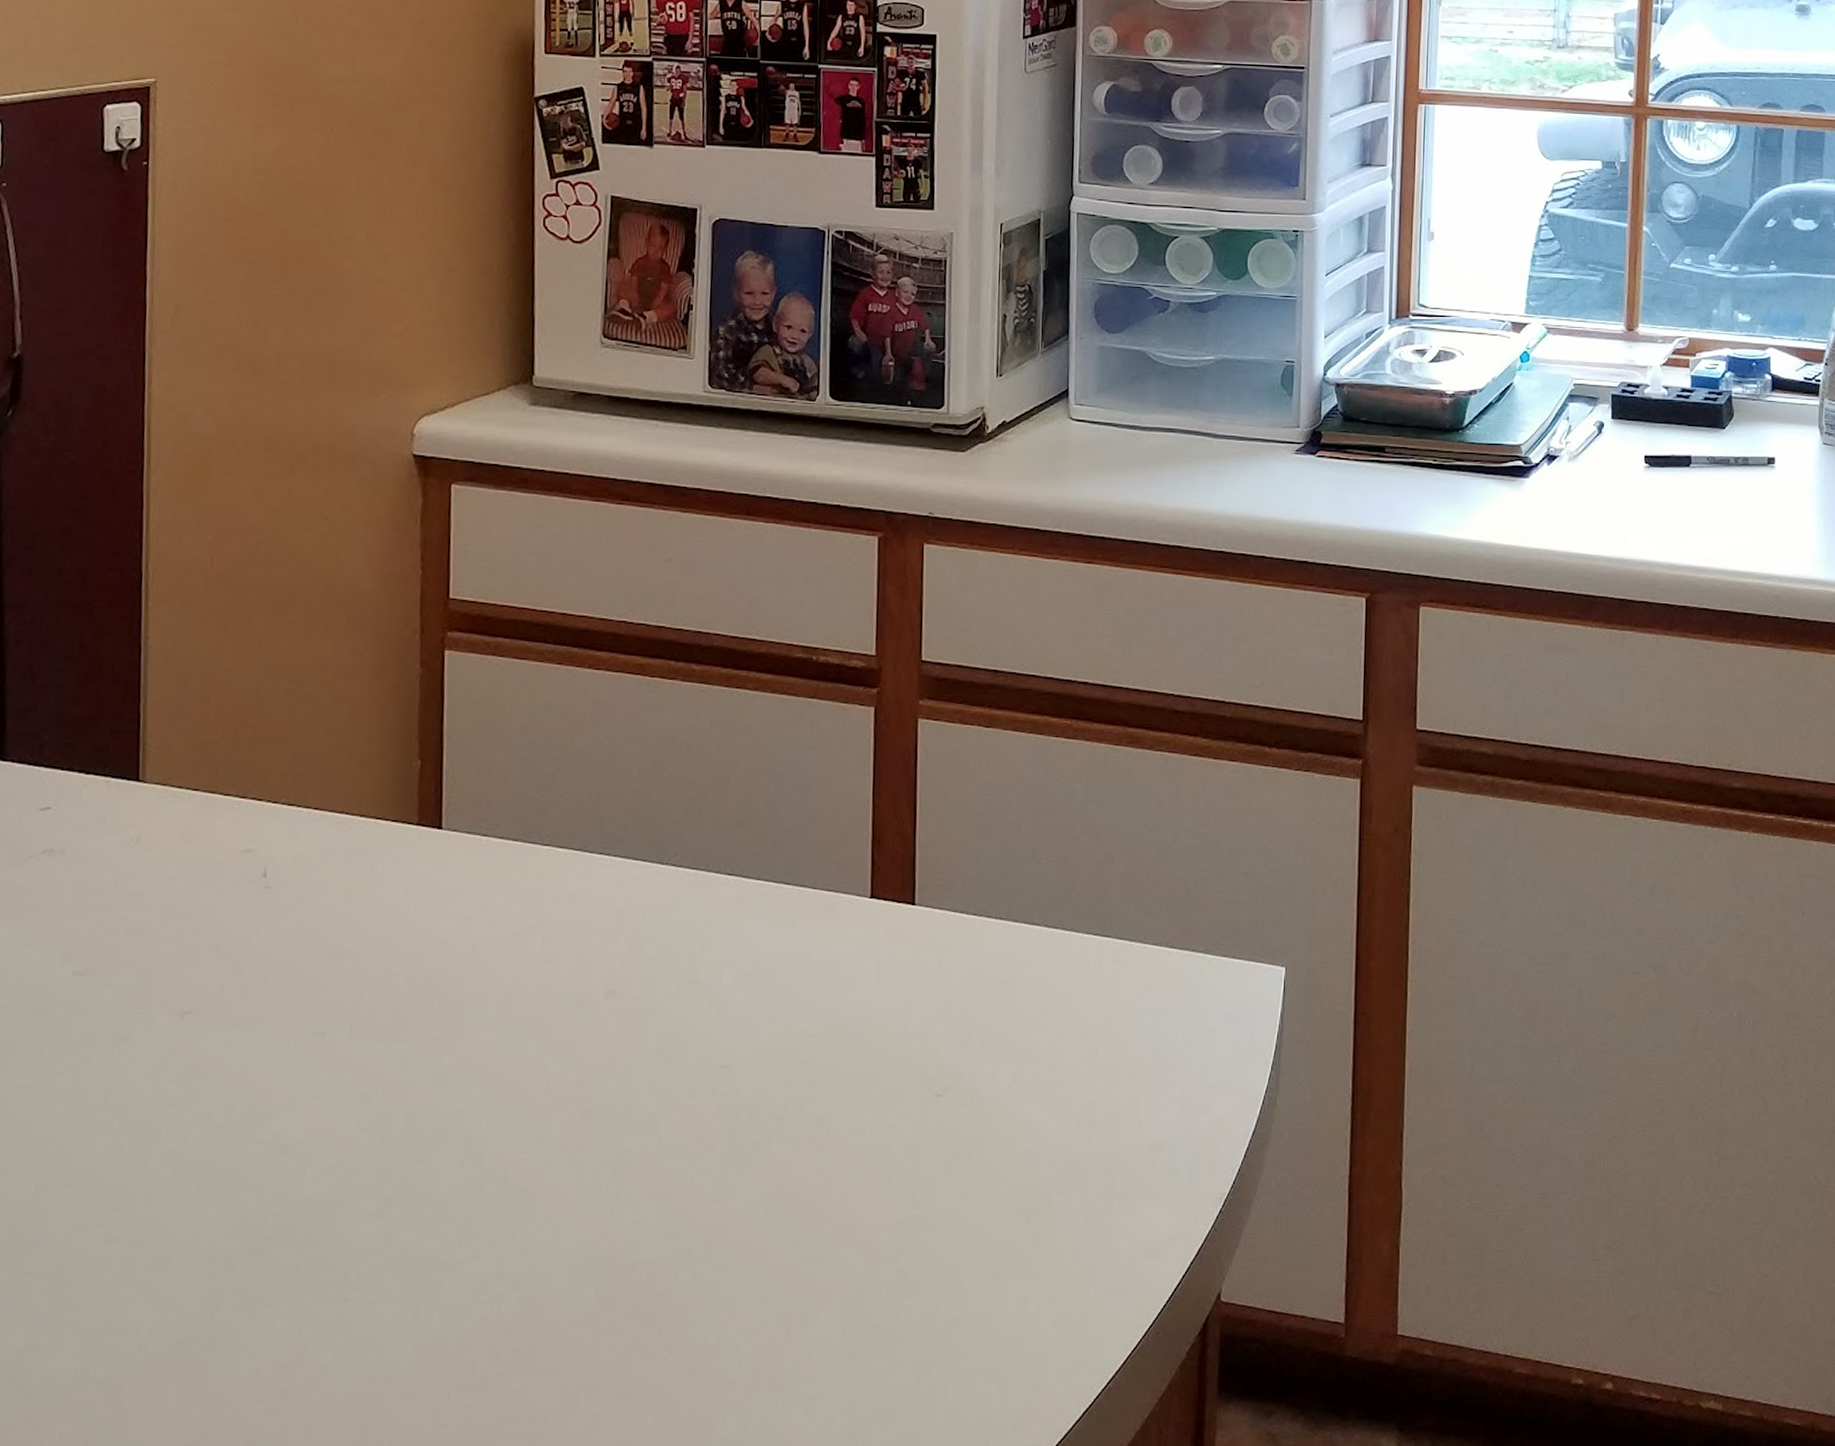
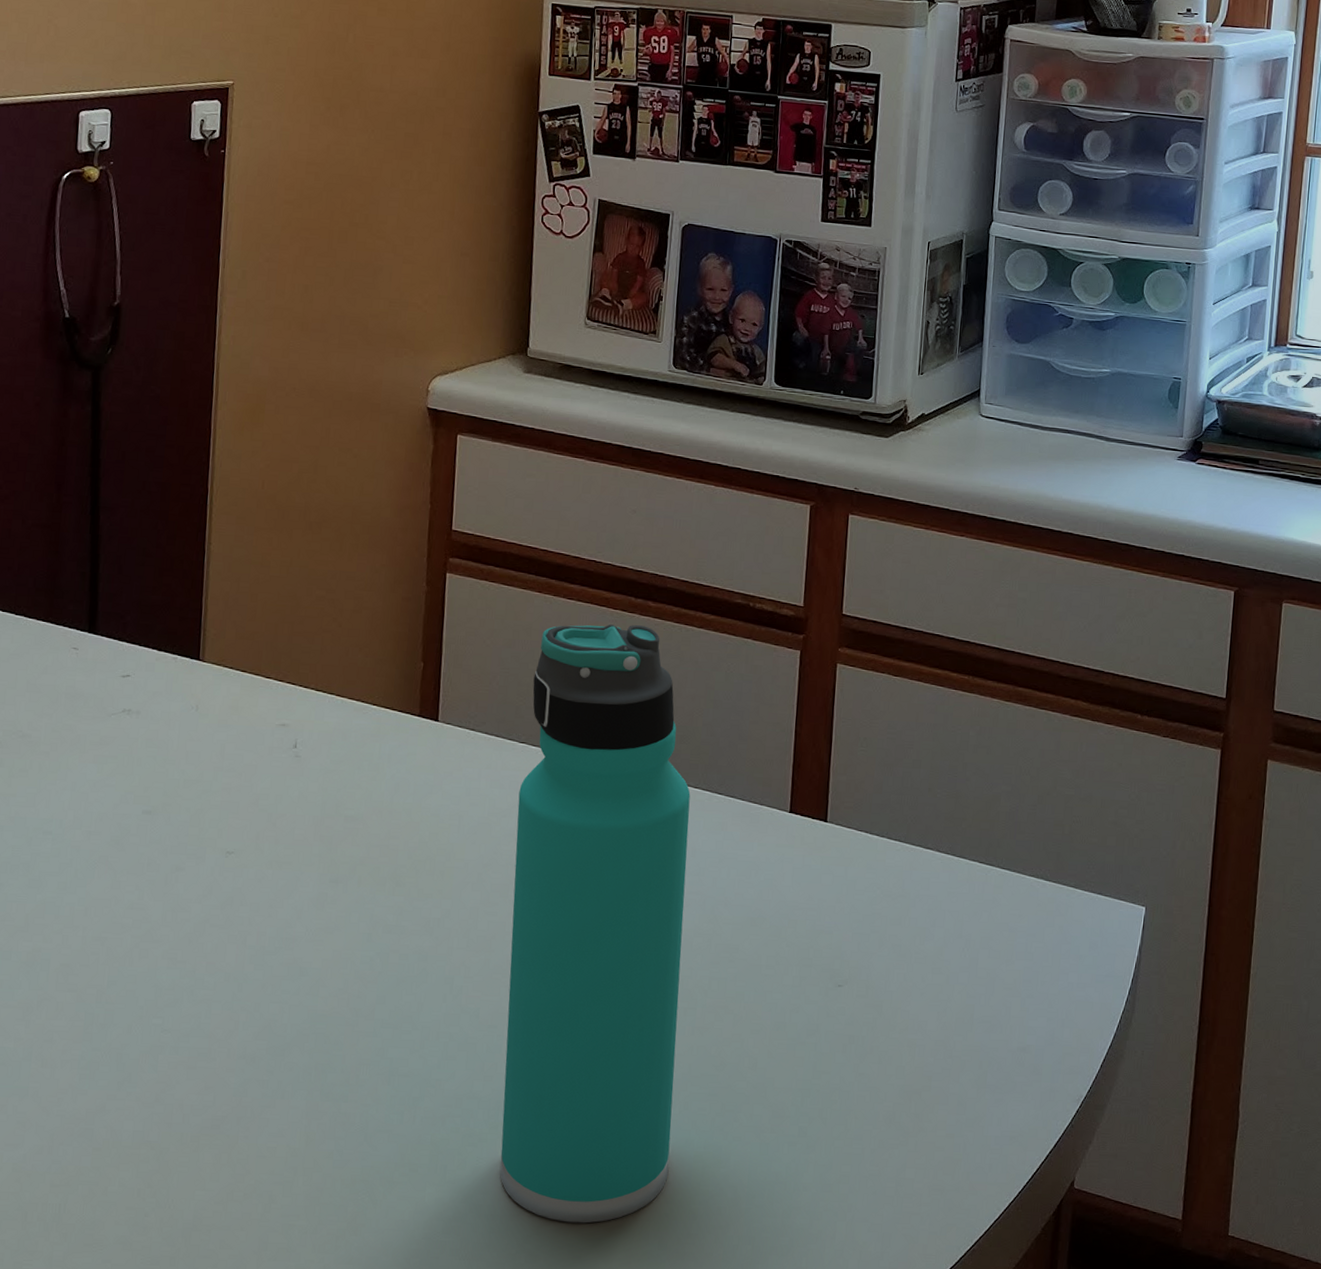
thermos bottle: none [540,693,752,1416] -> present [500,624,691,1224]

